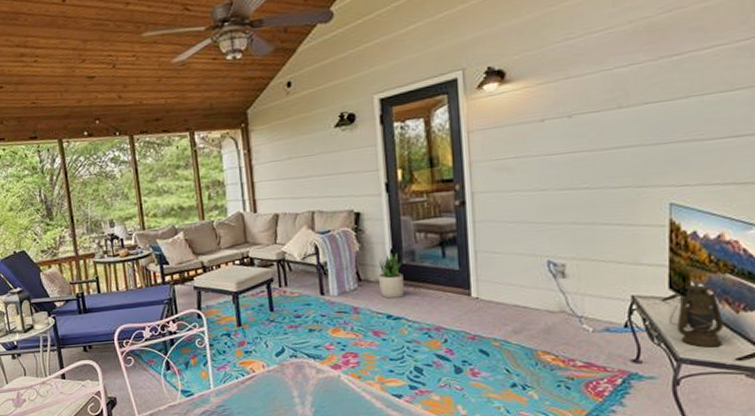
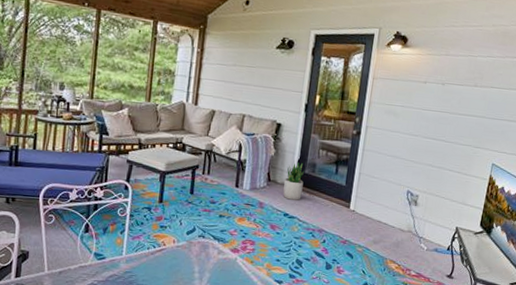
lantern: present [670,285,724,348] -> none [476,226,508,274]

